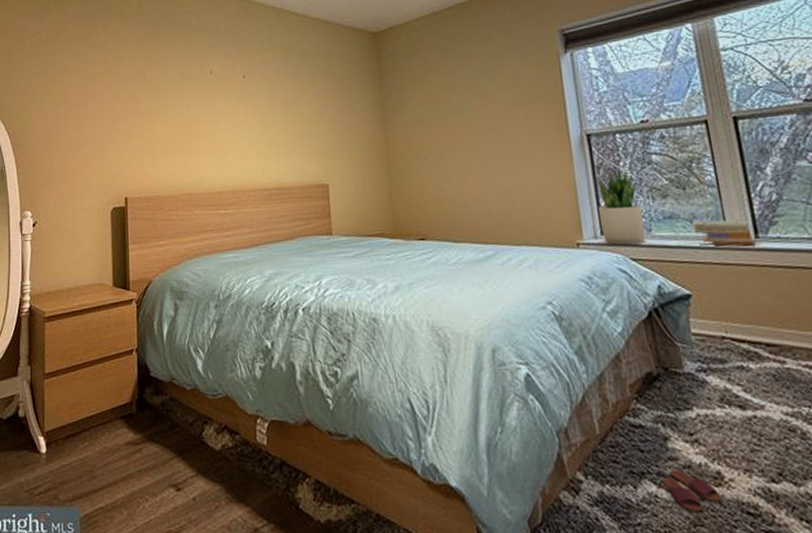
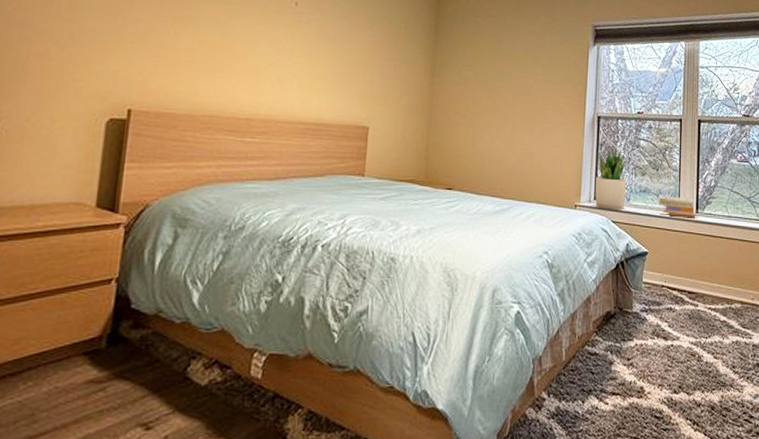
slippers: present [661,469,722,512] -> none [603,386,640,419]

